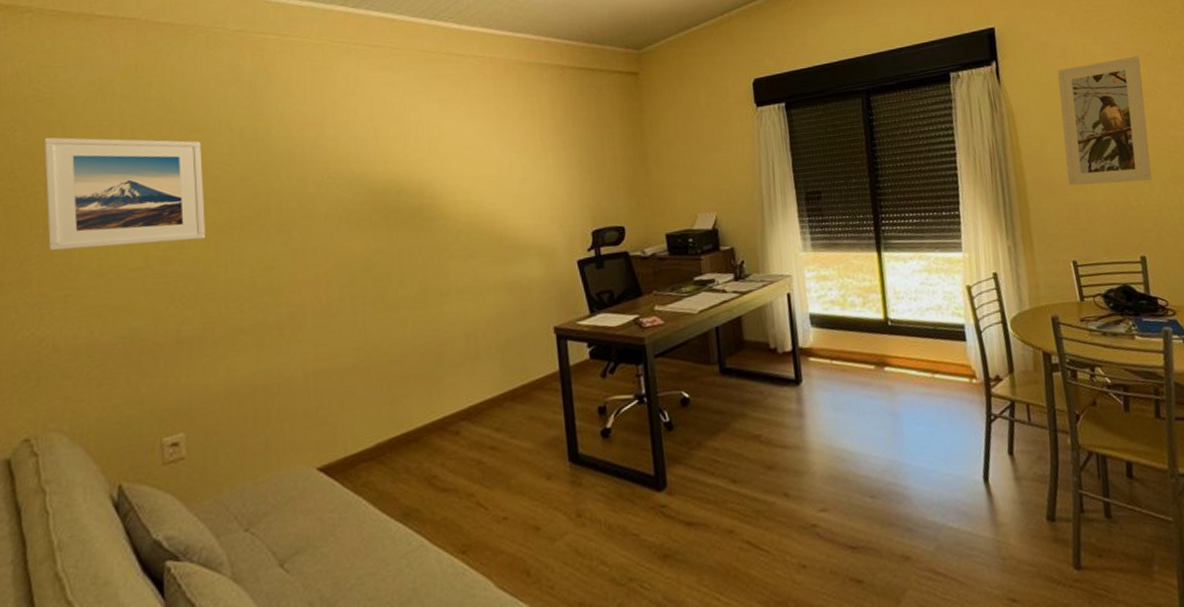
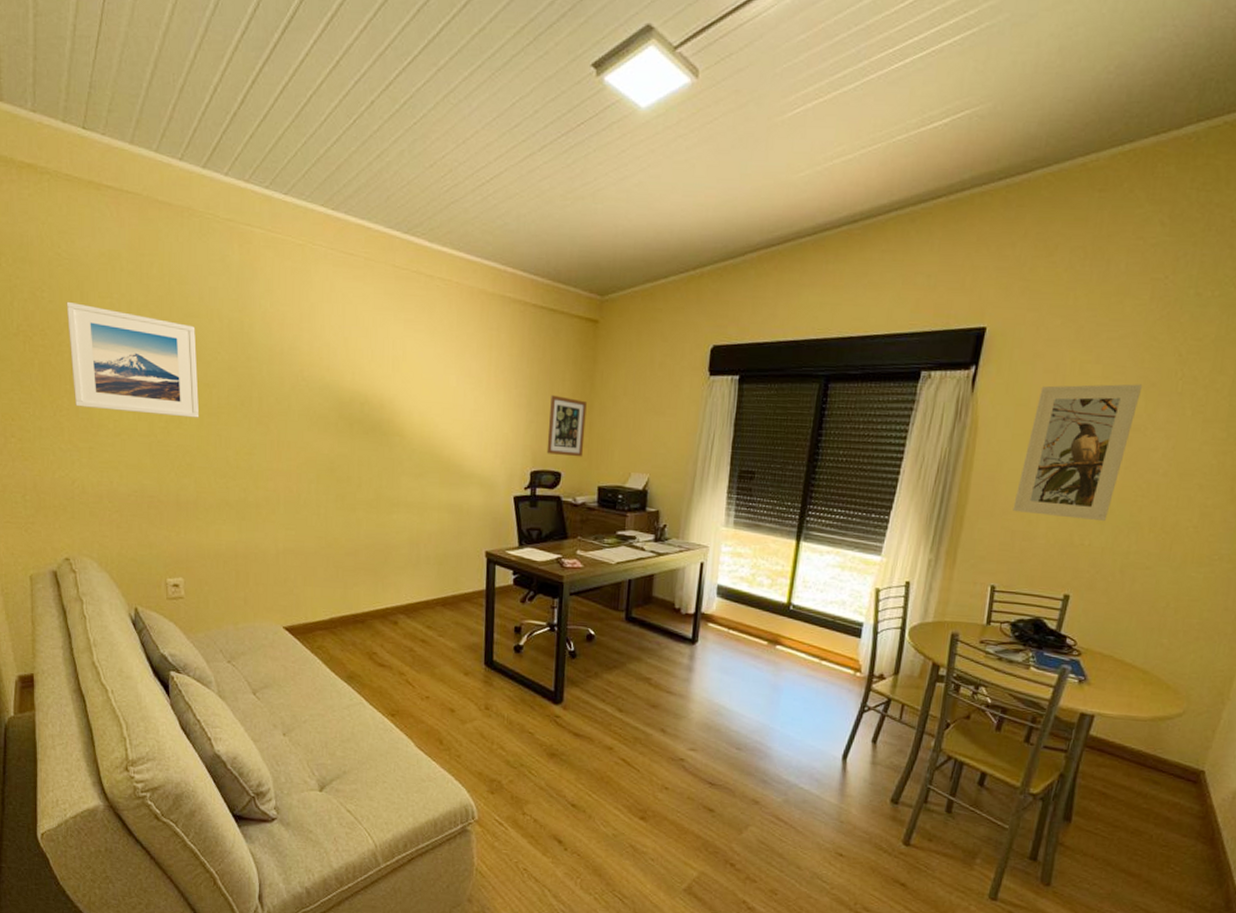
wall art: none [602,149,644,210] -> present [546,394,587,457]

